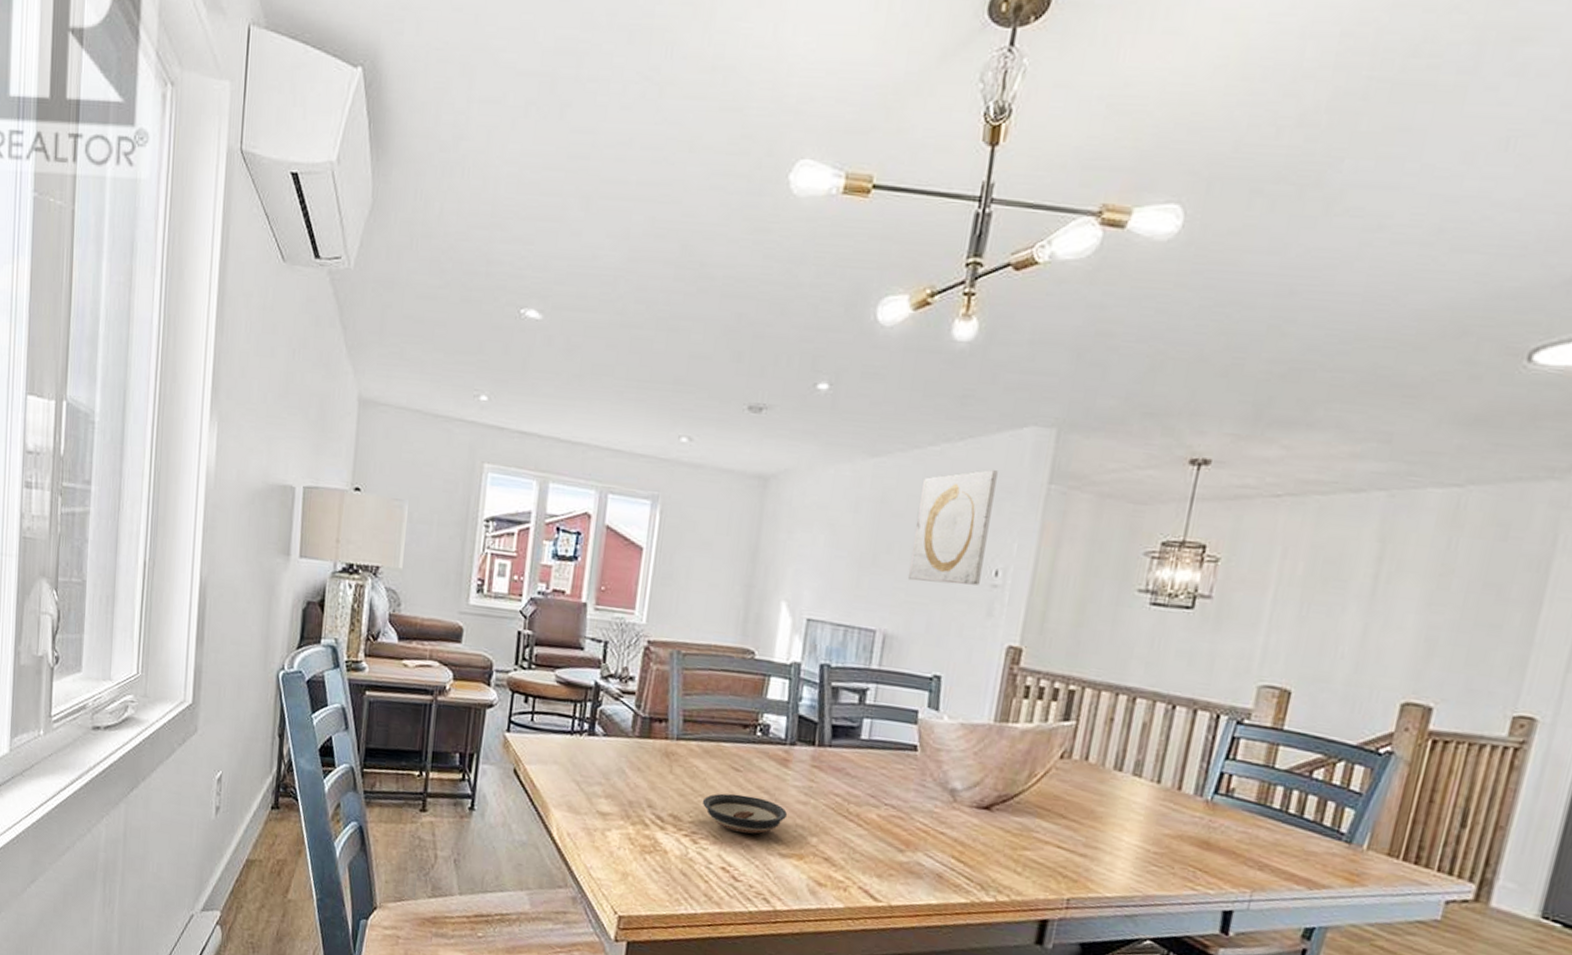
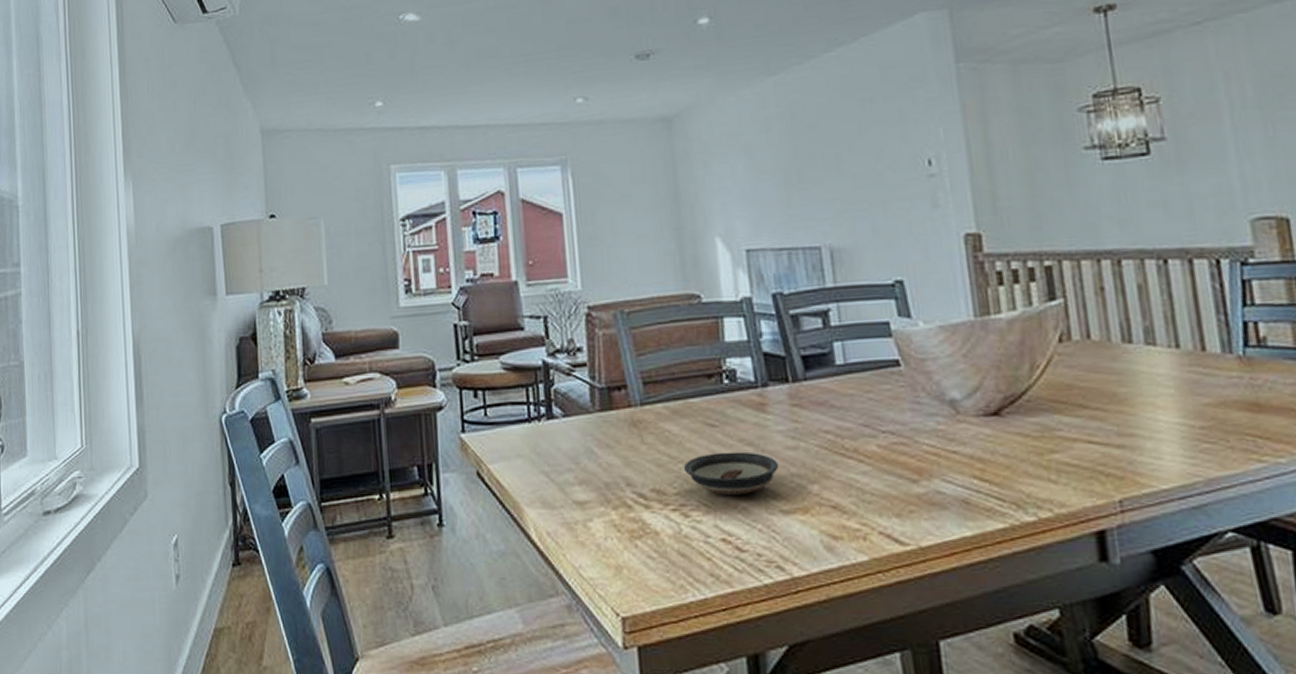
wall art: present [907,470,998,586] -> none [826,62,915,189]

